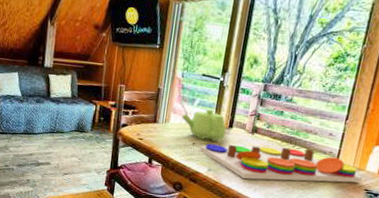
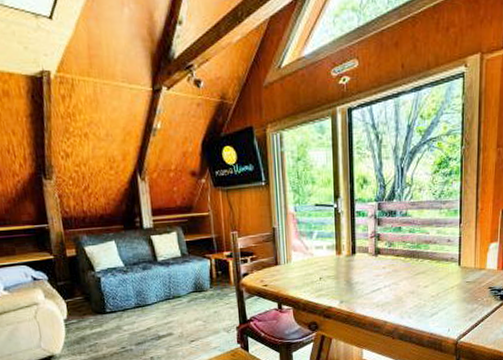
teapot: present [182,109,226,141] -> none [303,239,350,273]
board game: present [199,144,362,183] -> none [327,259,485,303]

